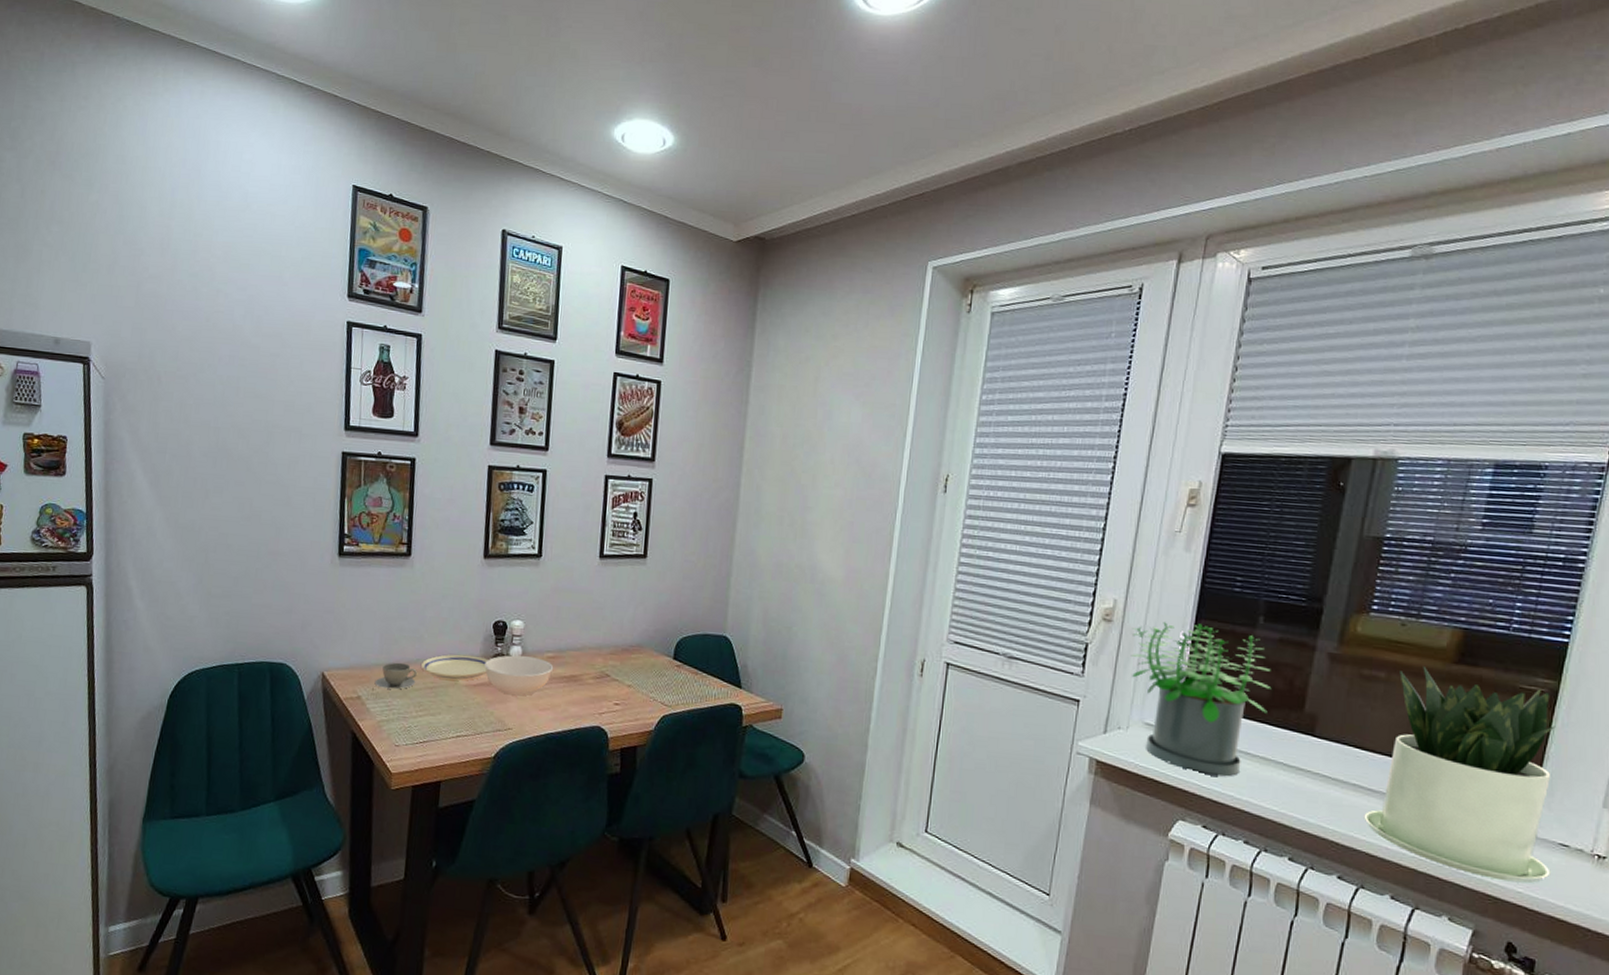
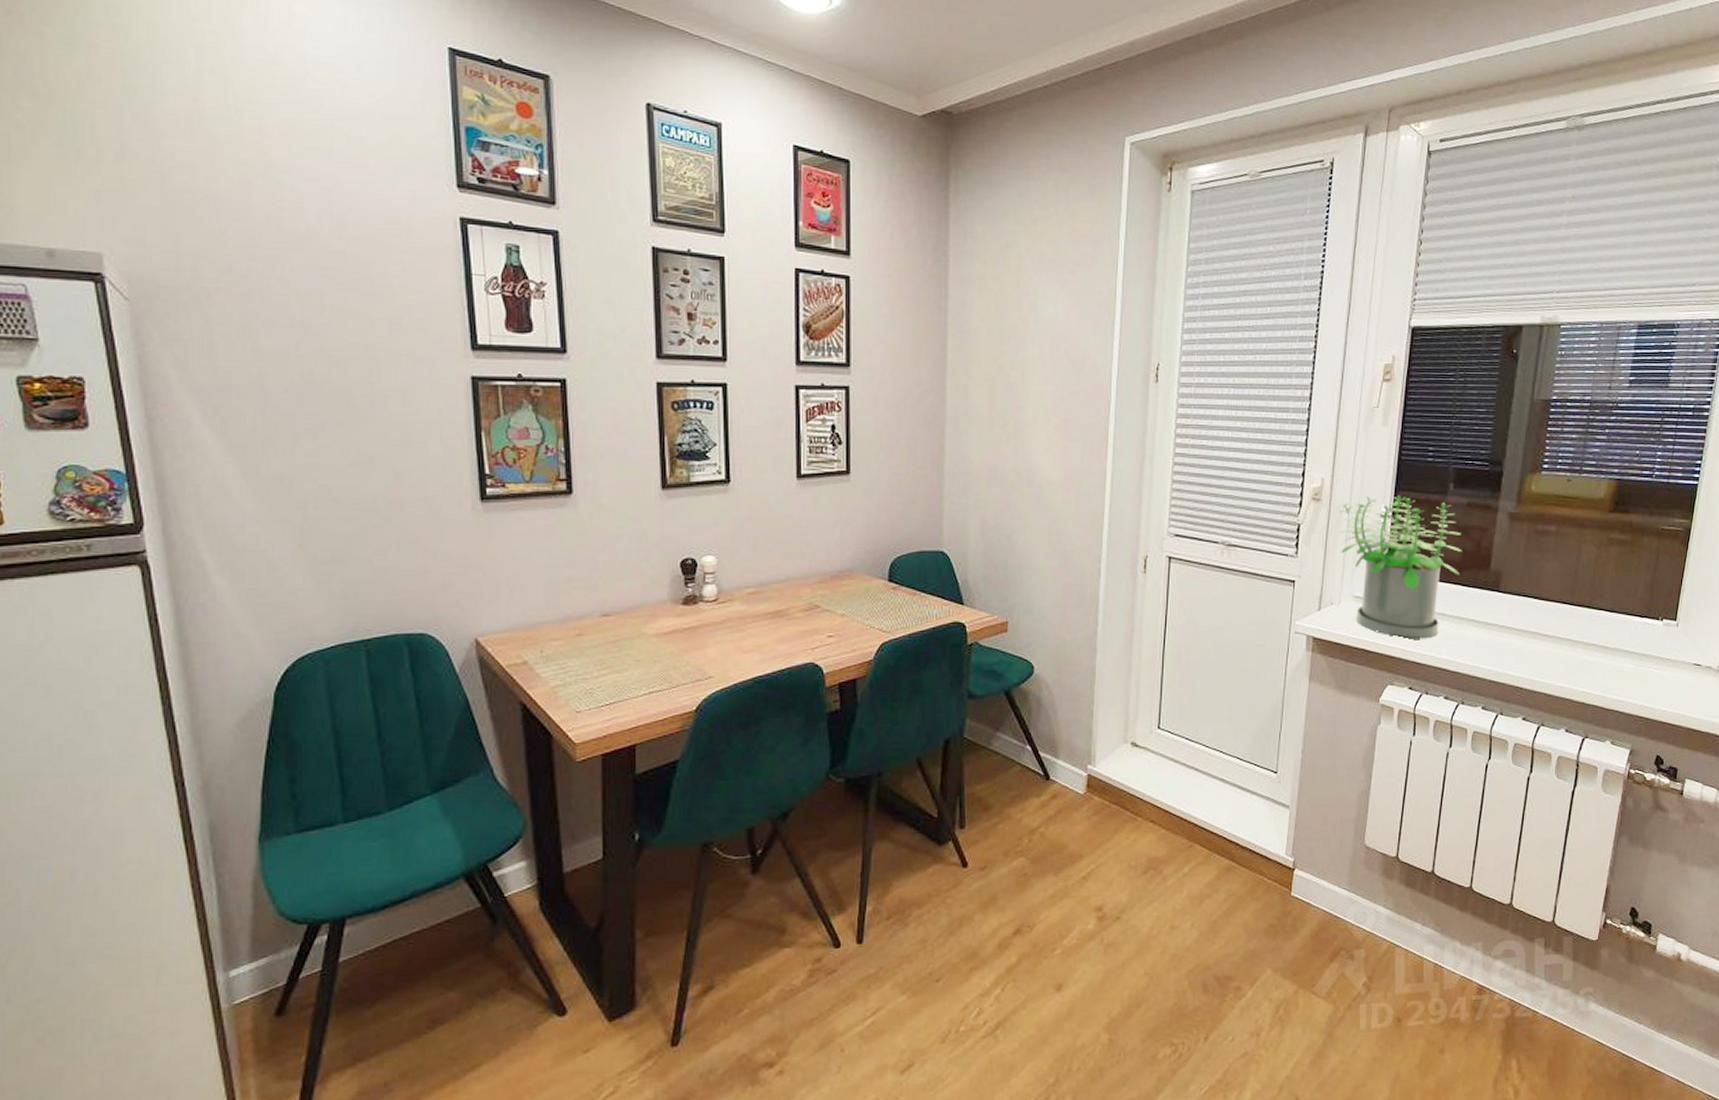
teacup: present [374,662,417,690] -> none [543,617,594,649]
plate: present [421,654,488,681] -> none [599,600,678,631]
bowl: present [484,655,554,696] -> none [673,595,756,640]
planter: present [1364,665,1556,884] -> none [1542,516,1689,703]

